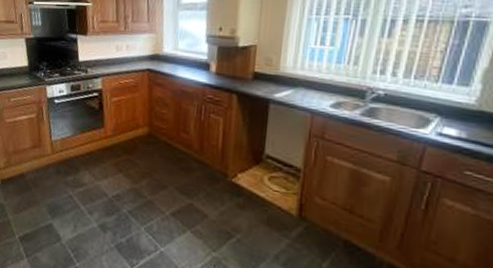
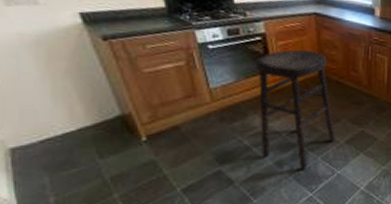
stool: none [88,106,161,240] -> present [255,49,335,170]

